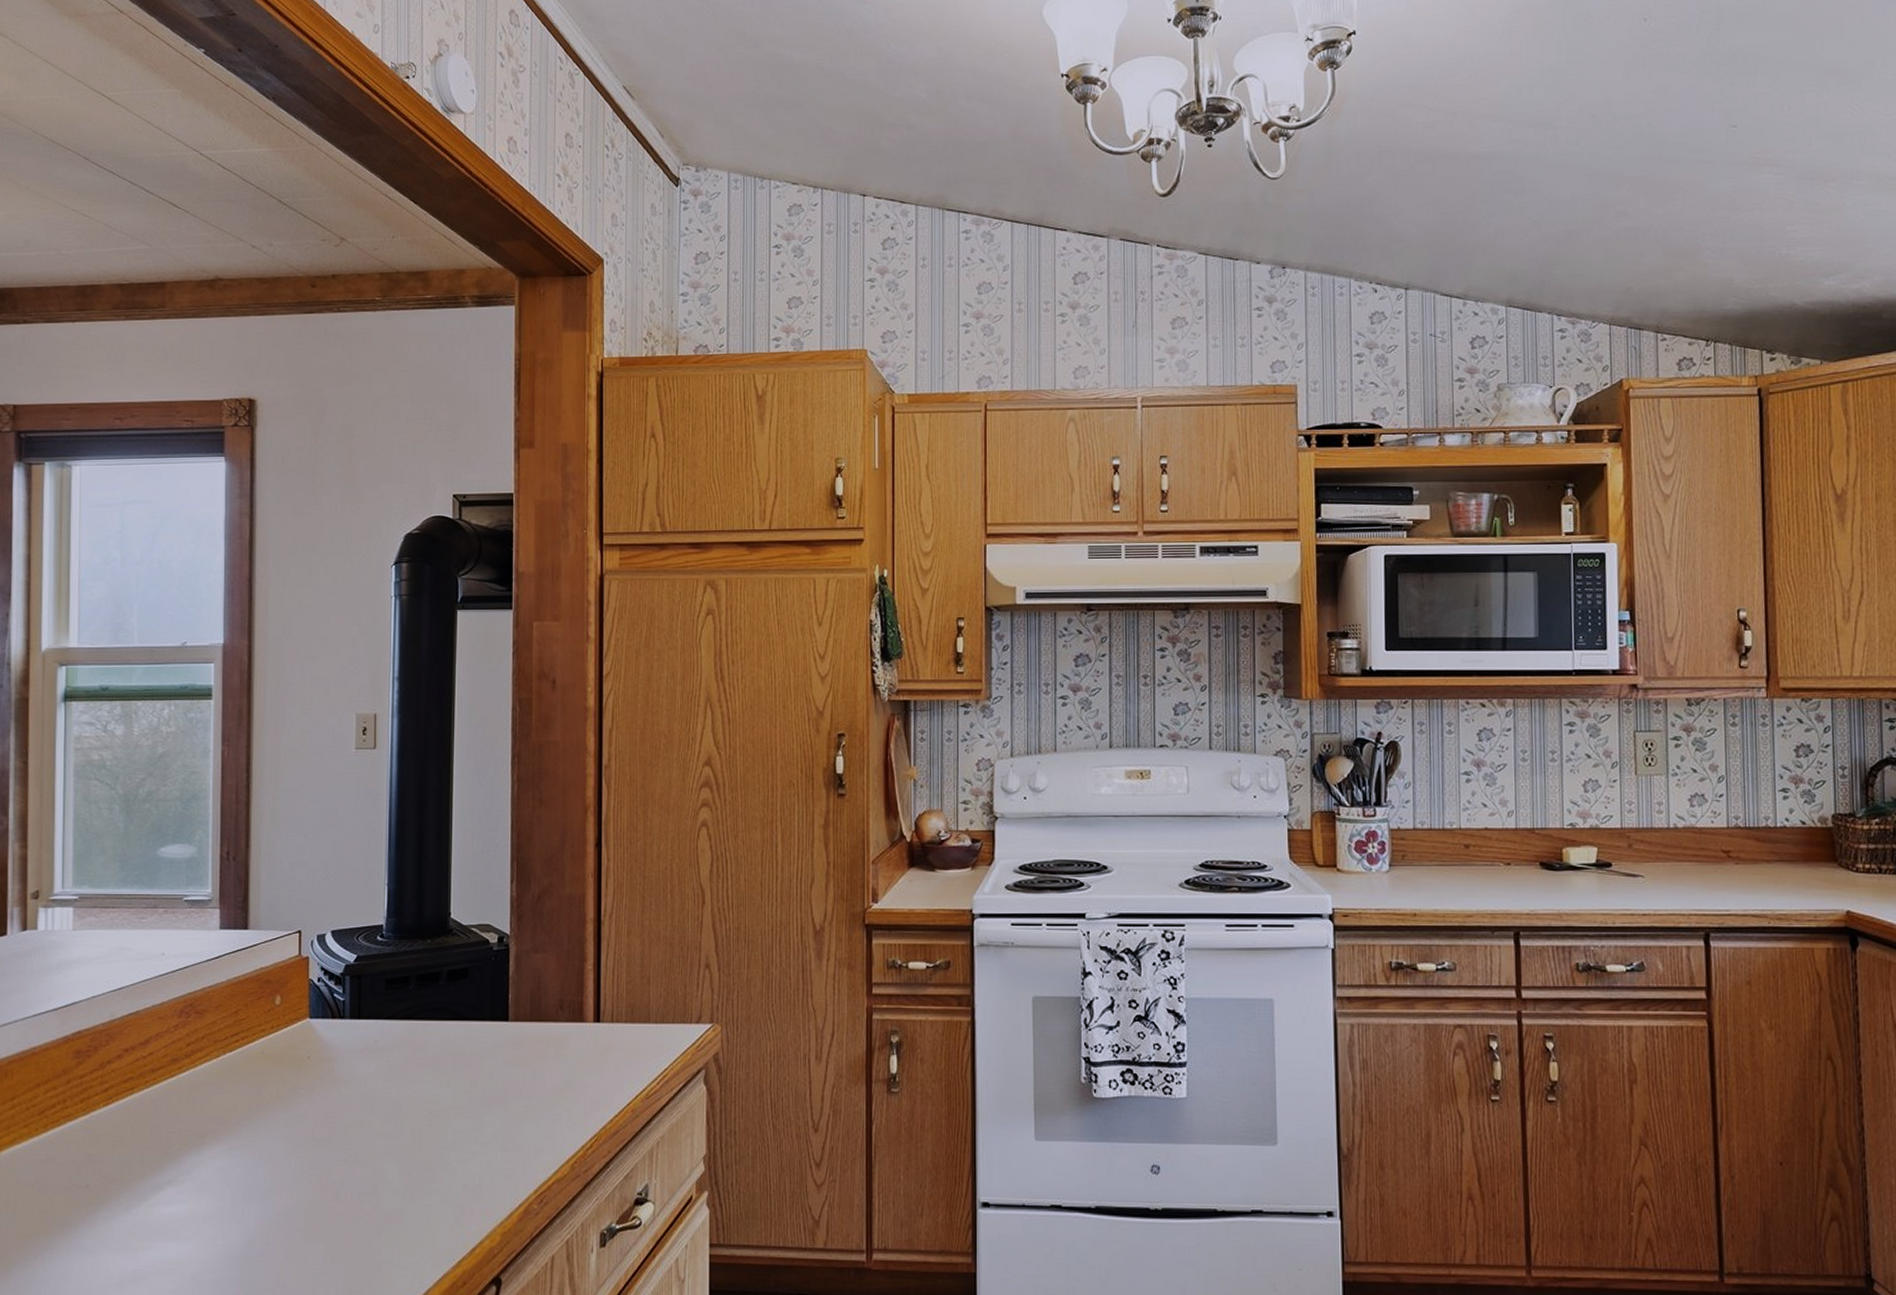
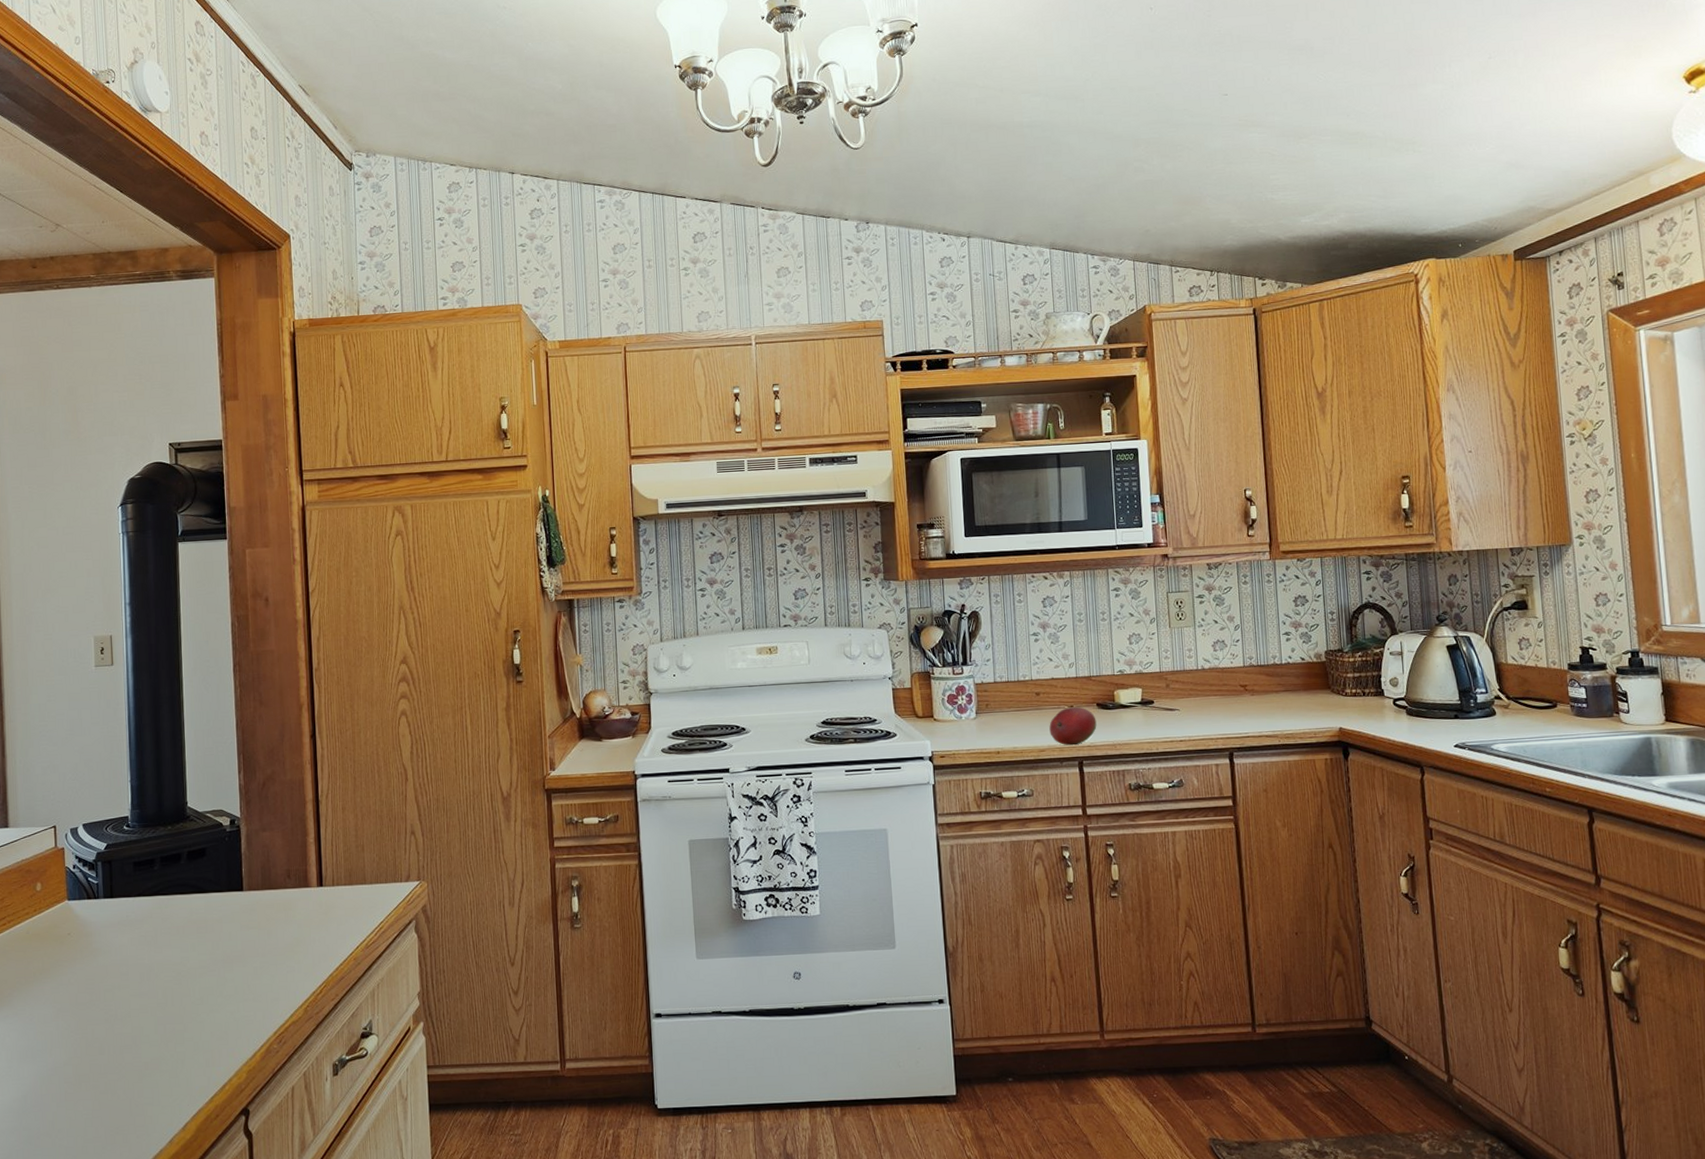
fruit: none [1479,865,1539,912] -> present [1049,707,1097,746]

